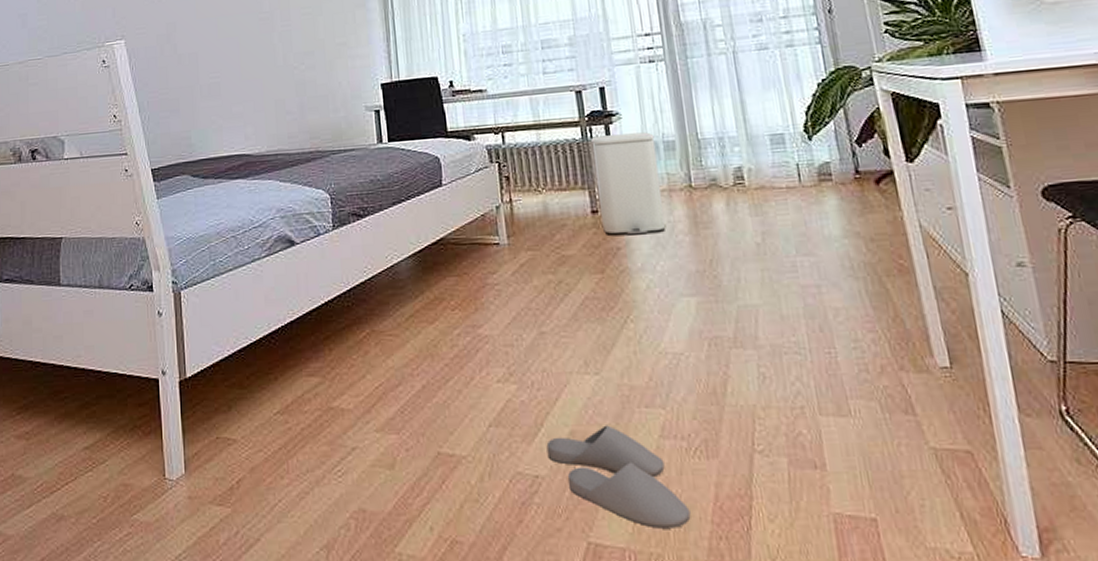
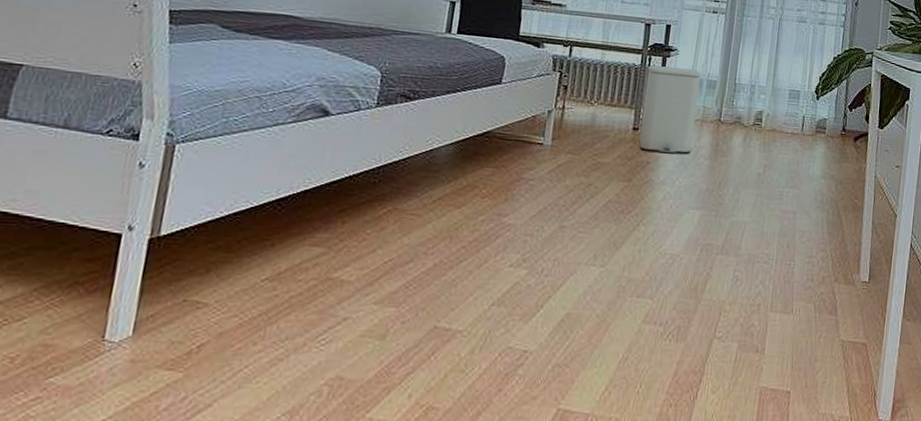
slippers: present [546,425,691,529] -> none [540,310,652,398]

